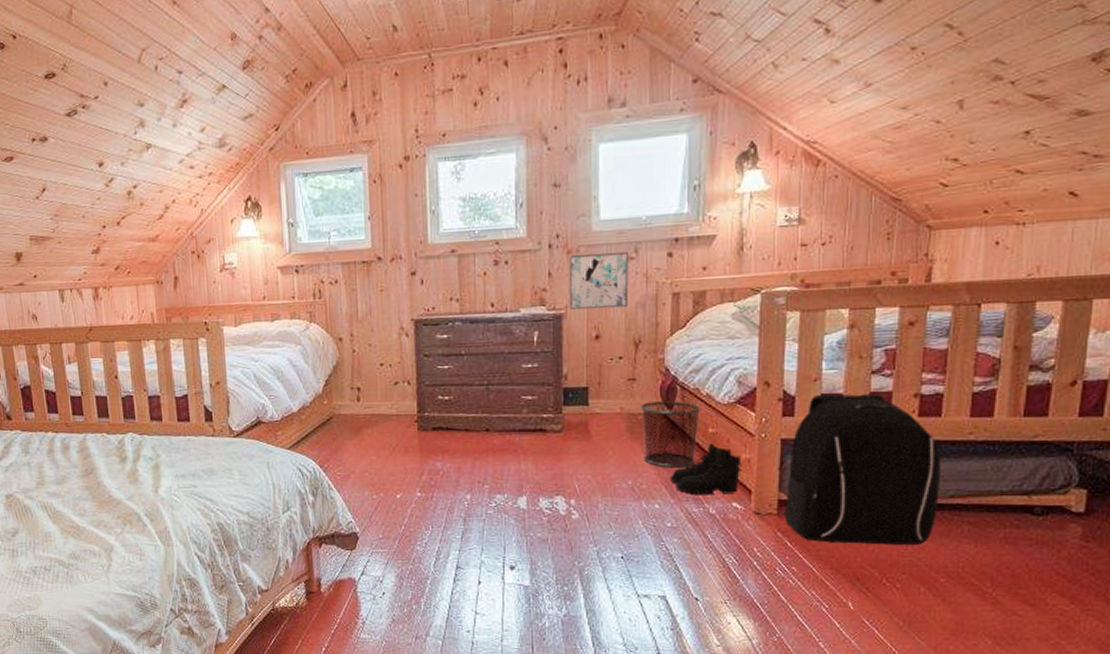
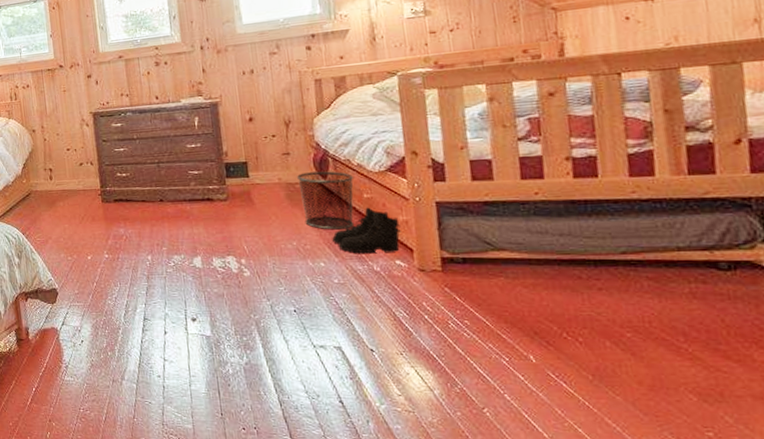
wall art: present [568,251,629,309] -> none [218,47,276,98]
backpack: present [784,393,941,545] -> none [447,158,611,300]

